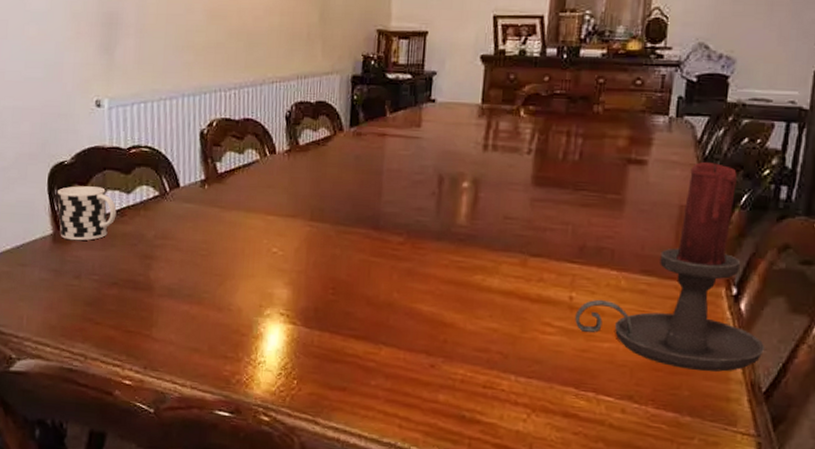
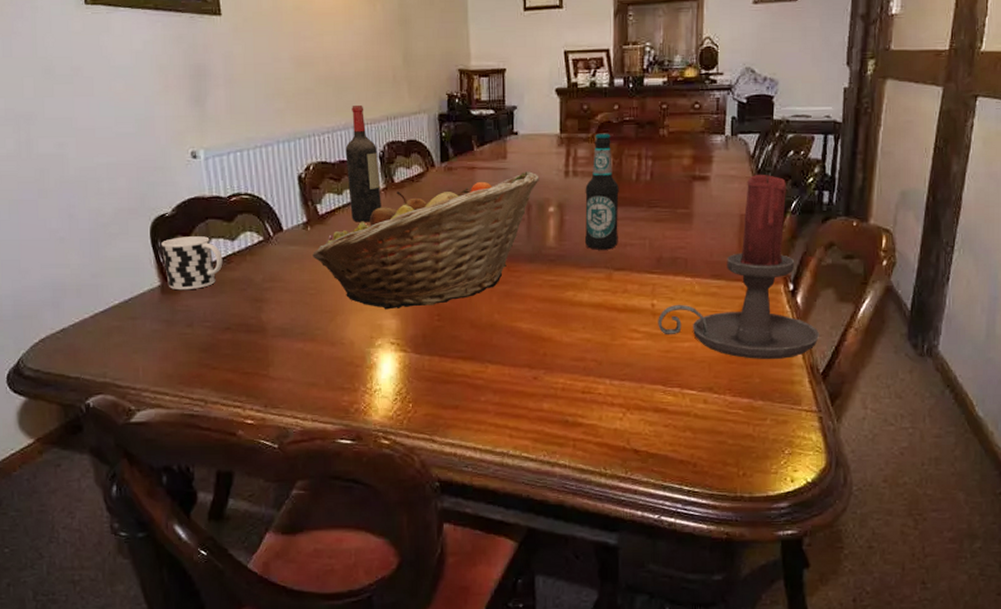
fruit basket: none [207,142,455,278] -> present [312,171,539,310]
wine bottle: none [250,61,285,185] -> present [345,104,381,222]
bottle: none [499,106,543,233] -> present [584,133,619,250]

